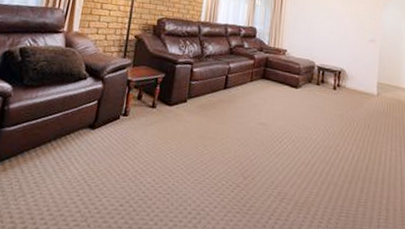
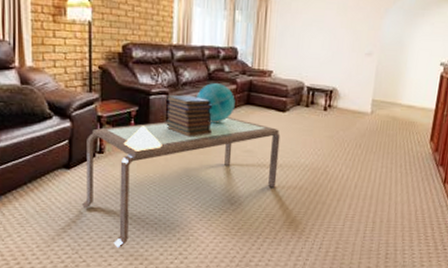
coffee table: none [99,89,293,219] -> present [82,117,281,248]
book stack: none [188,65,232,107] -> present [166,94,213,137]
decorative globe: none [218,57,253,94] -> present [196,83,235,122]

